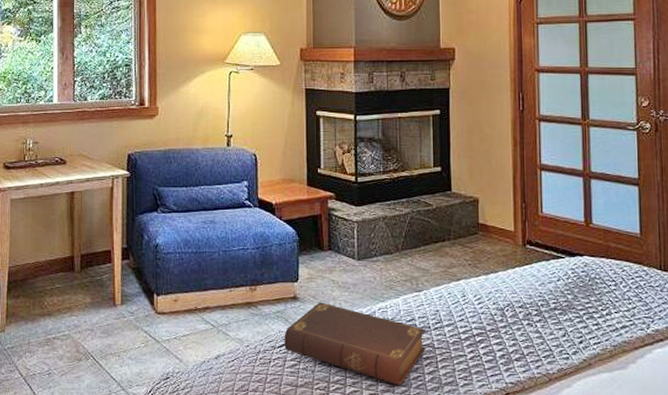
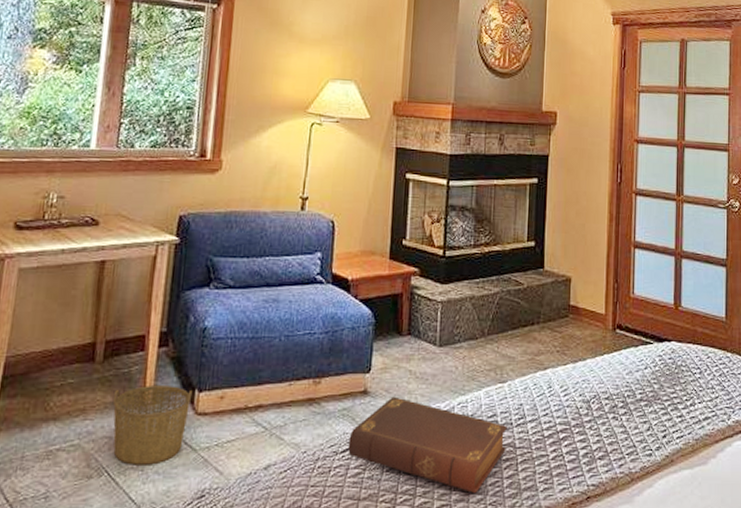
basket: none [91,290,152,352] -> present [112,386,193,465]

